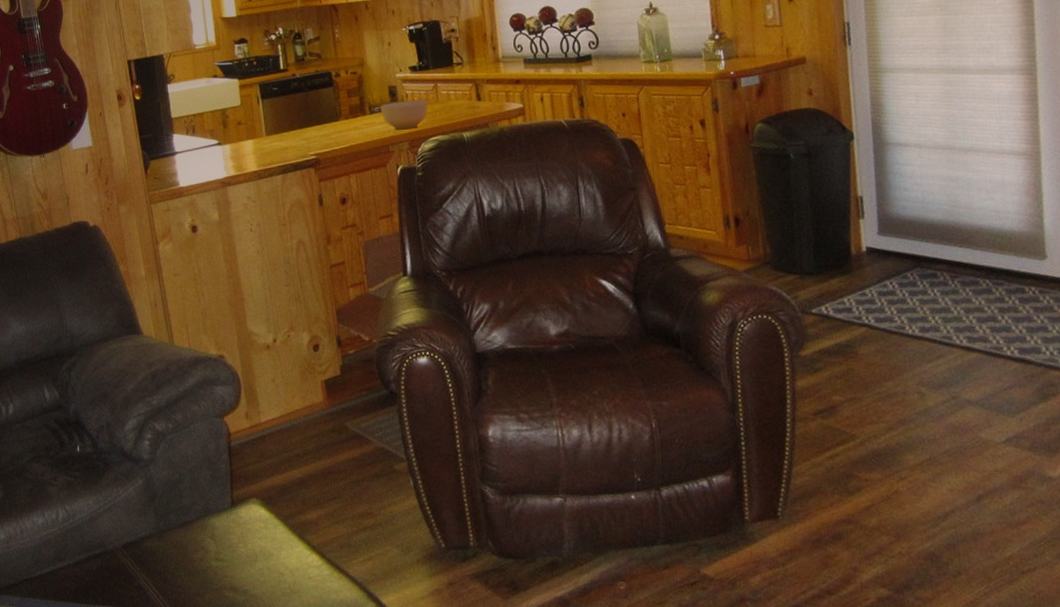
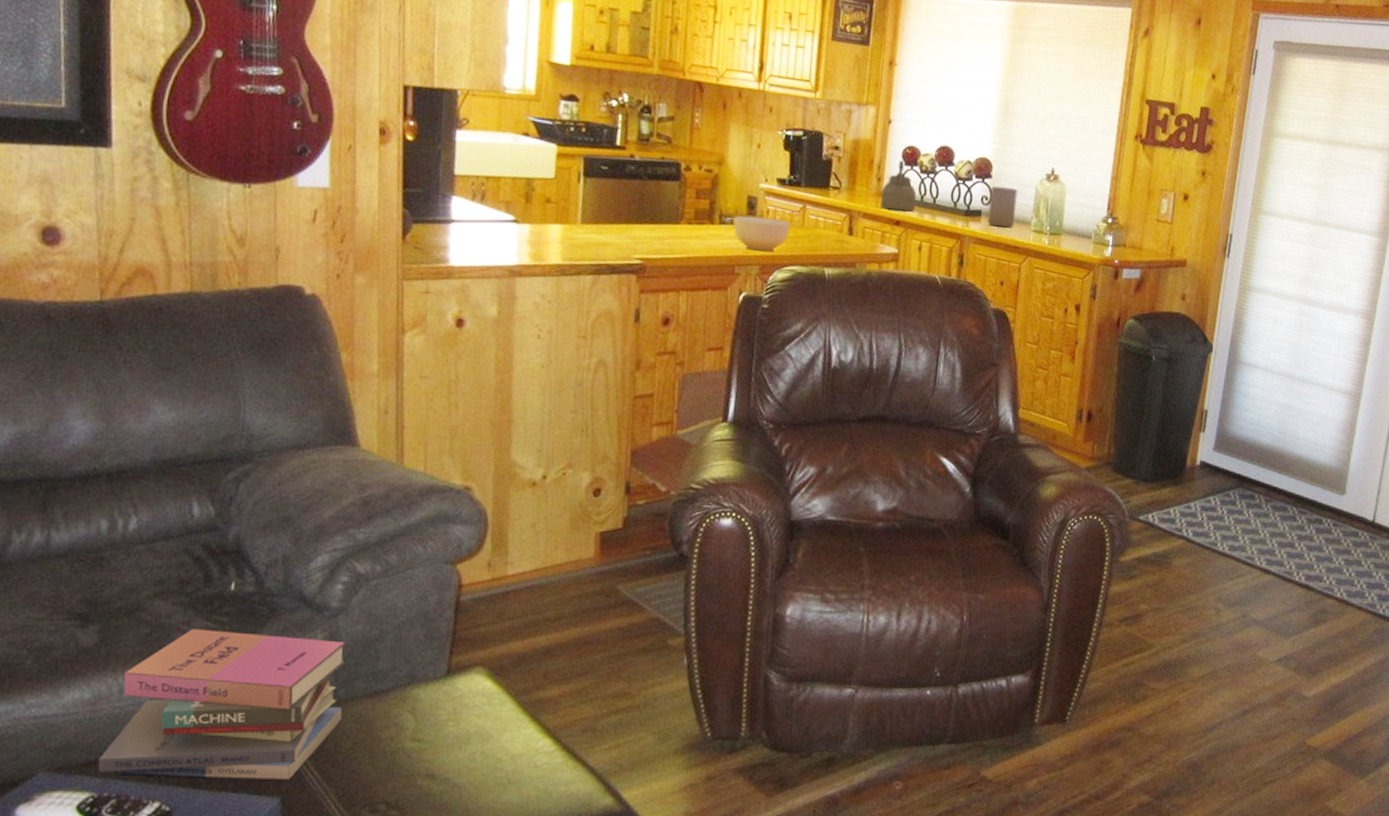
books: none [16,482,165,596] -> present [97,629,346,781]
kettle: none [498,28,531,73] -> present [879,160,917,212]
canister: none [595,29,625,66] -> present [987,186,1018,228]

